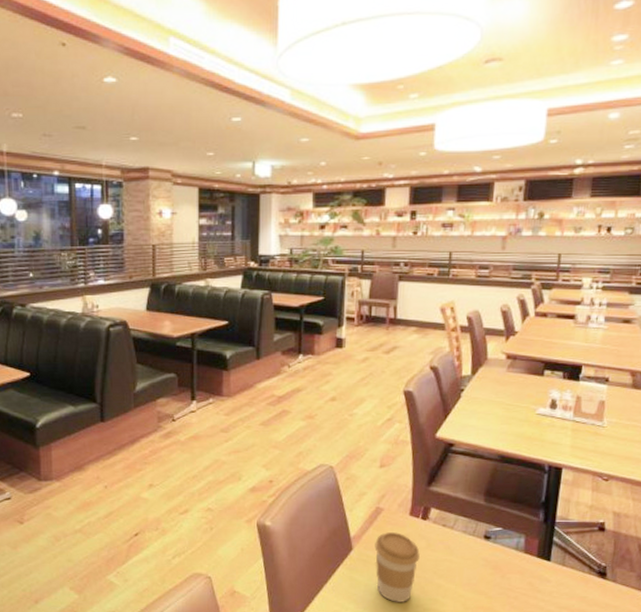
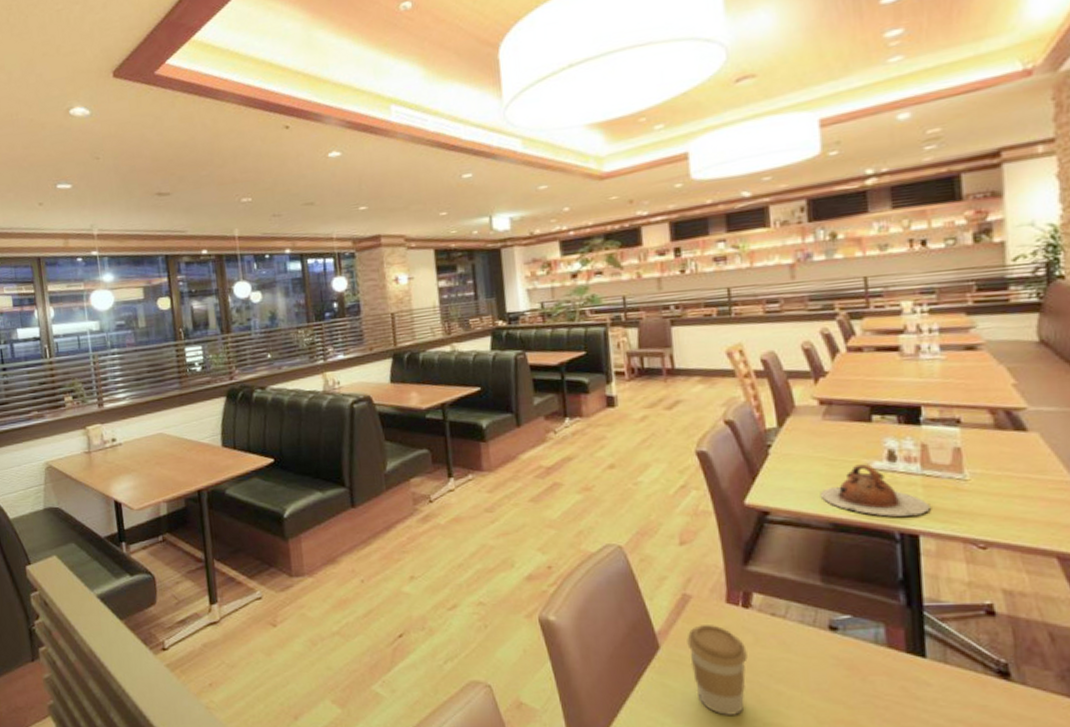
teapot: none [494,410,575,453] -> present [820,464,930,517]

